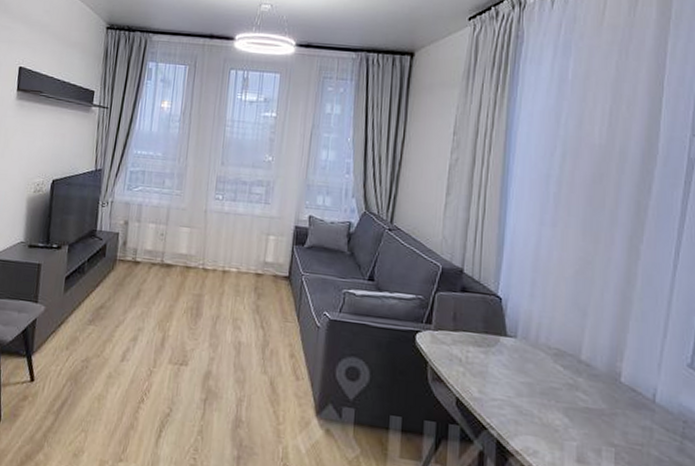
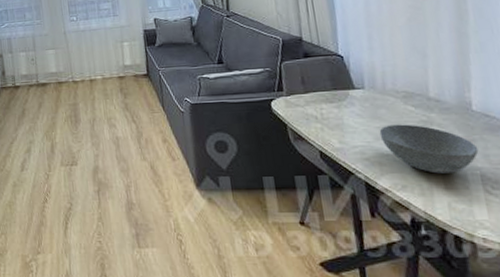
bowl: none [522,381,618,446] -> present [379,124,479,174]

